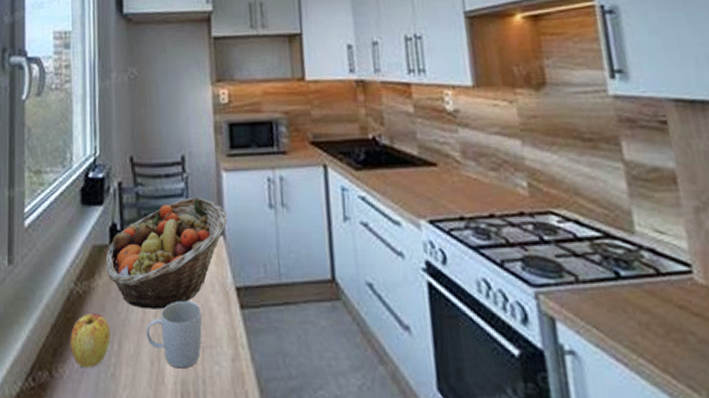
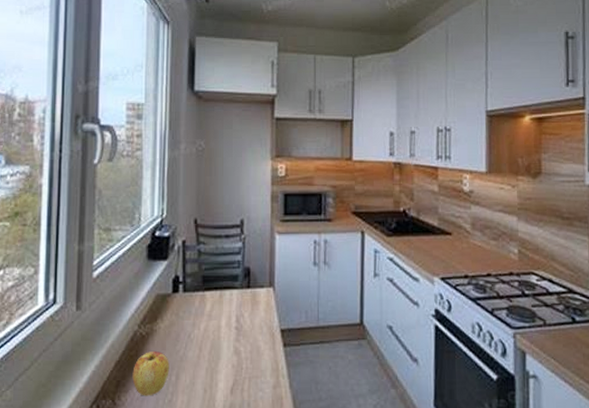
fruit basket: present [105,196,228,309] -> none [168,254,278,348]
mug: present [147,300,202,369] -> none [202,340,250,395]

